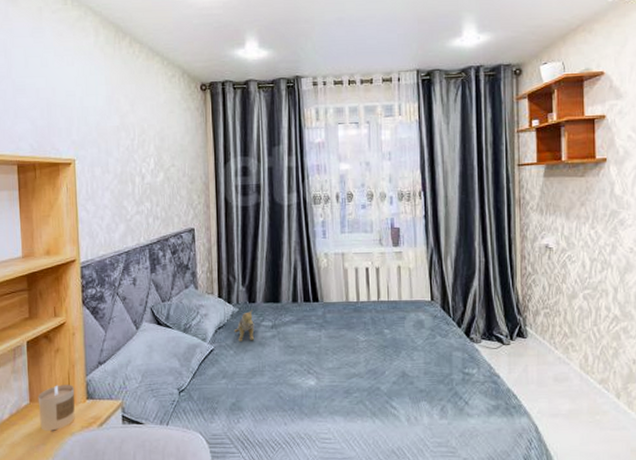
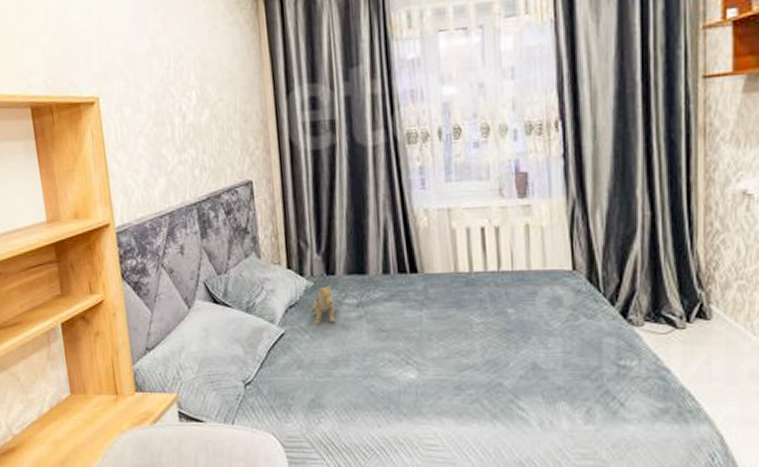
candle: present [38,384,75,431] -> none [79,374,124,428]

